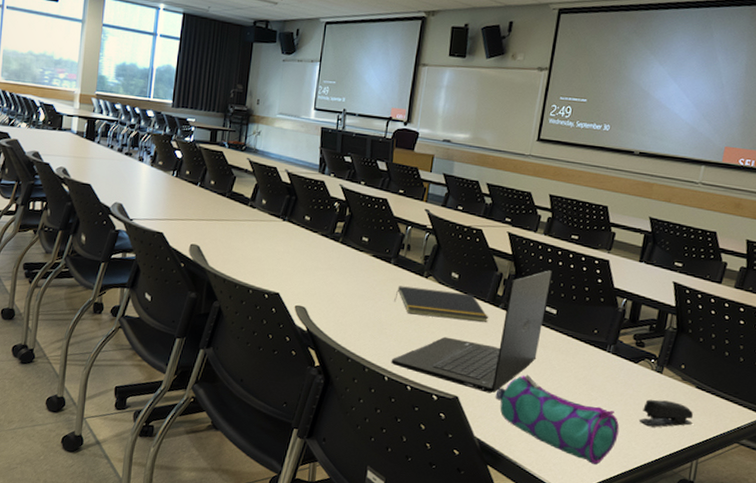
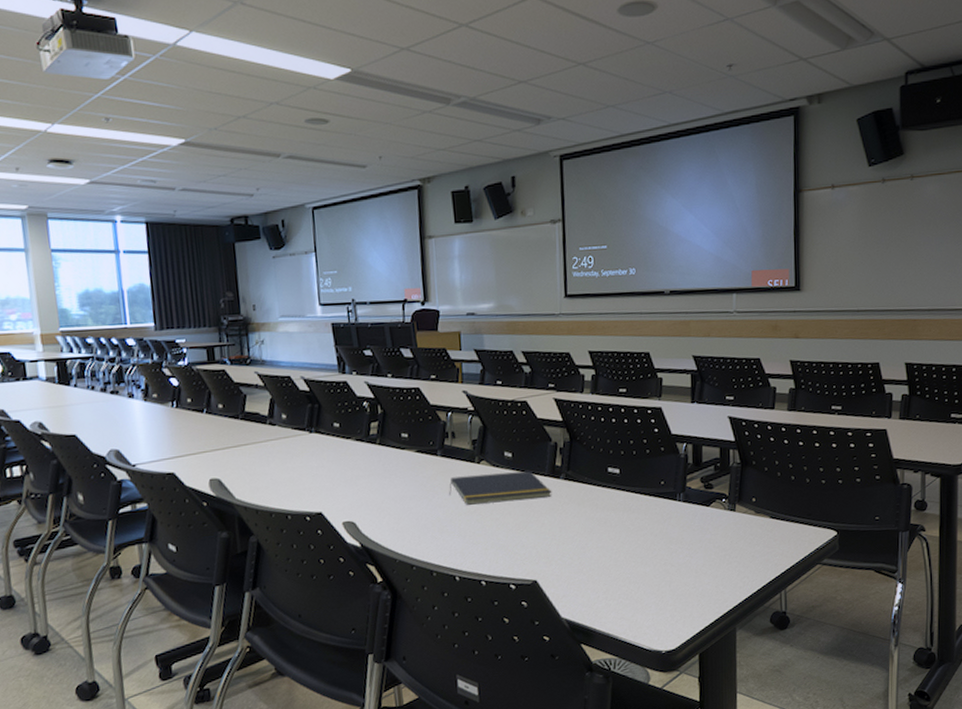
laptop: present [391,270,552,394] -> none [459,429,609,570]
pencil case: present [495,374,620,465] -> none [575,541,705,618]
stapler: present [639,399,694,428] -> none [722,536,774,568]

